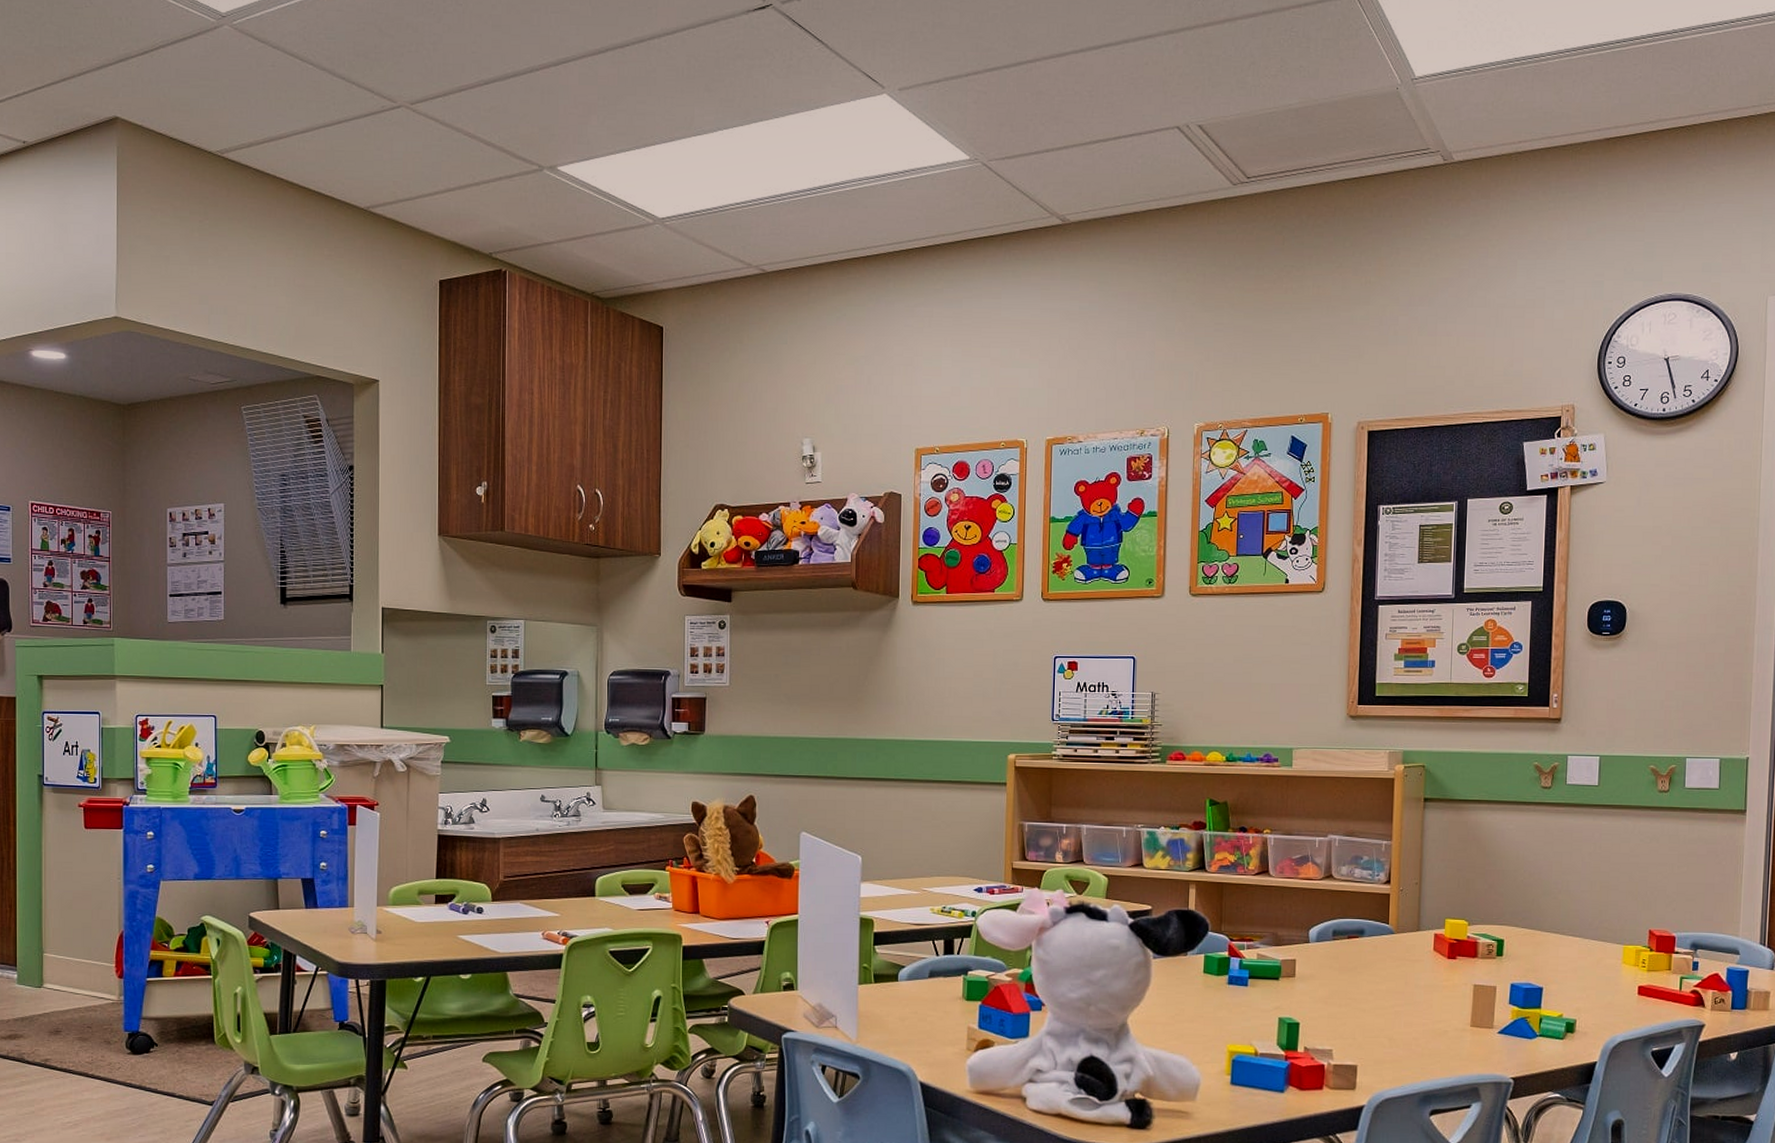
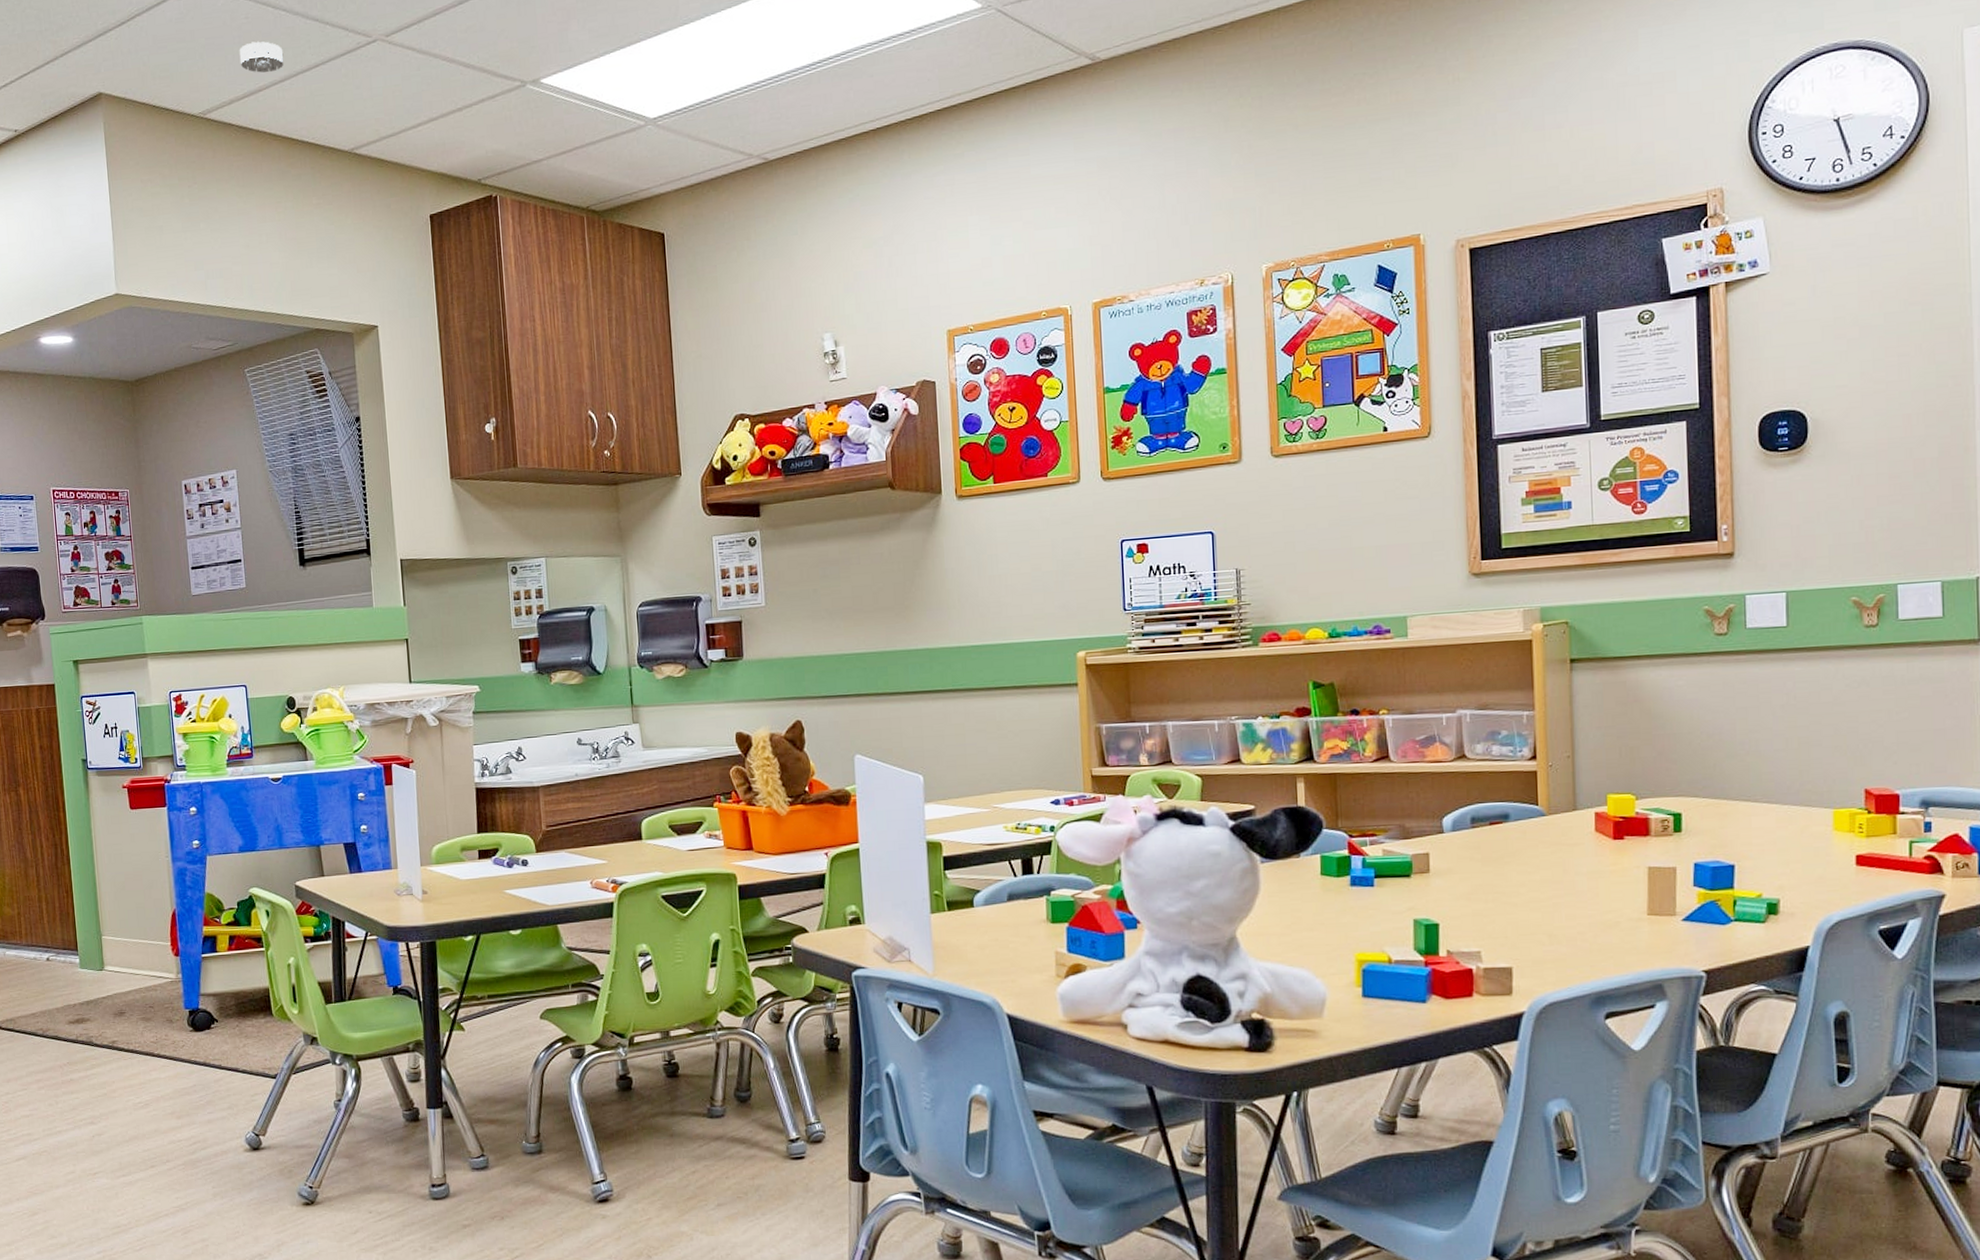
smoke detector: none [262,90,307,122] -> present [239,41,284,73]

